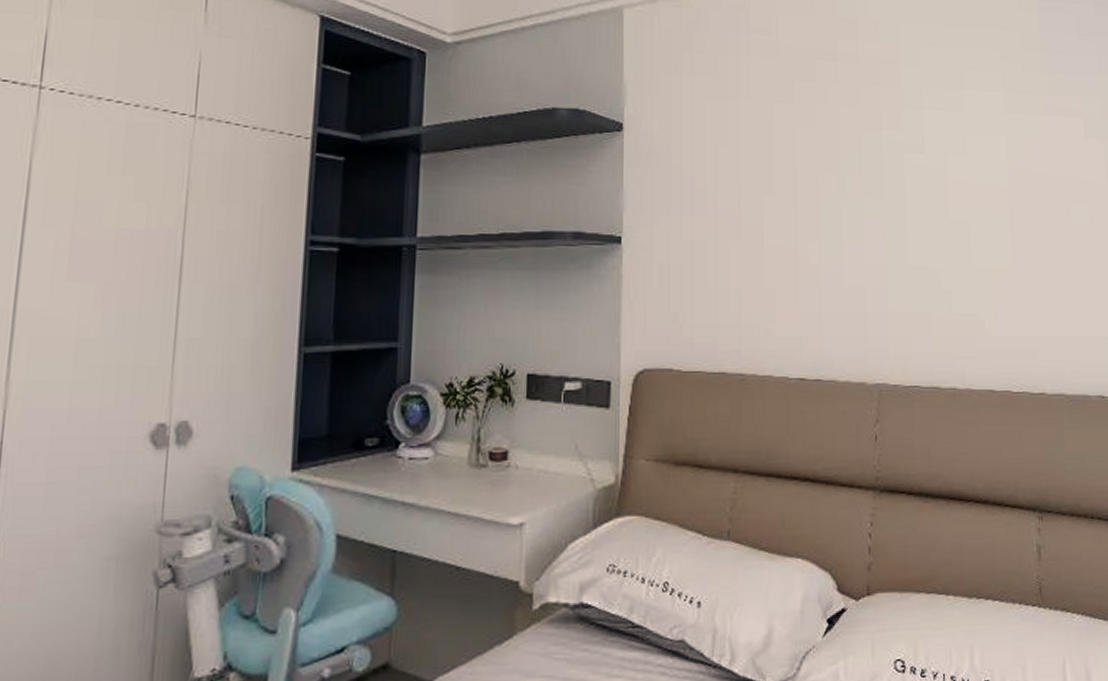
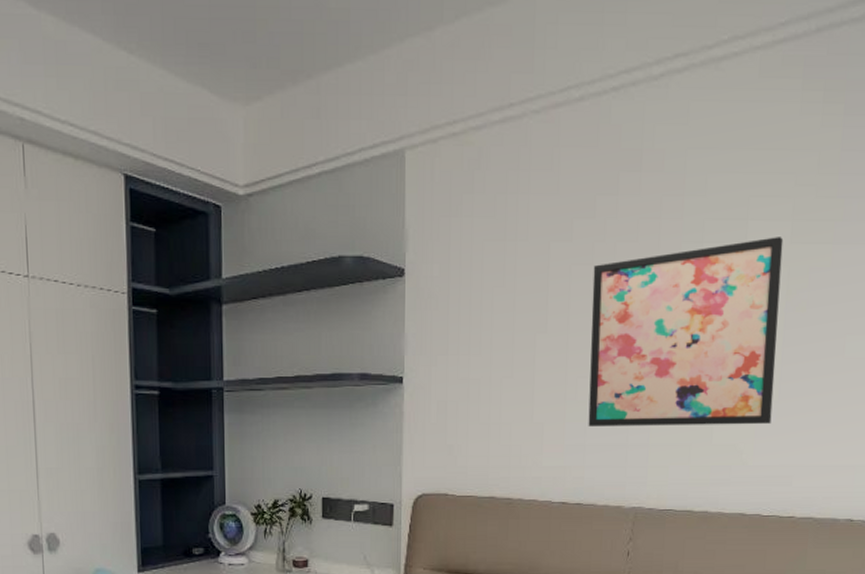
wall art: none [817,106,1009,294] -> present [588,237,784,426]

